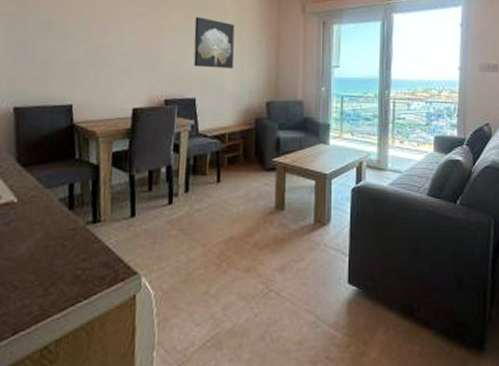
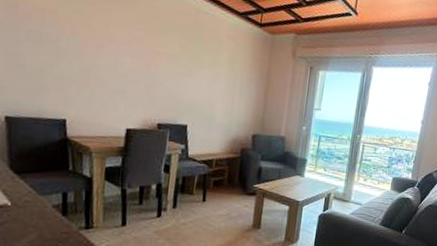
wall art: present [193,17,235,69] -> none [187,47,229,101]

